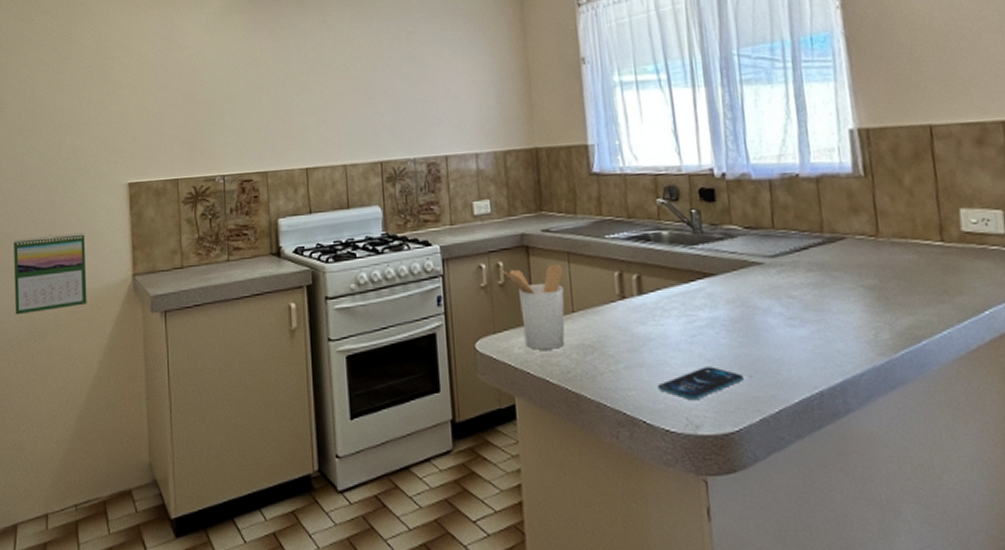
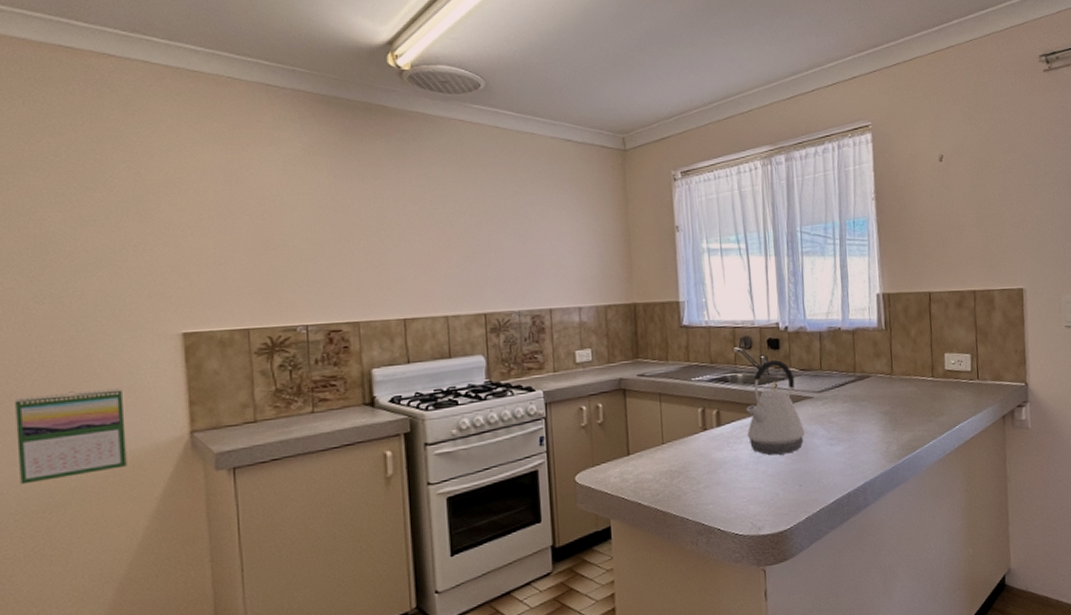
utensil holder: present [501,264,565,350] -> none [601,403,656,478]
smartphone: present [658,366,743,401] -> none [730,480,795,509]
kettle: none [674,214,755,335] -> present [746,359,805,456]

